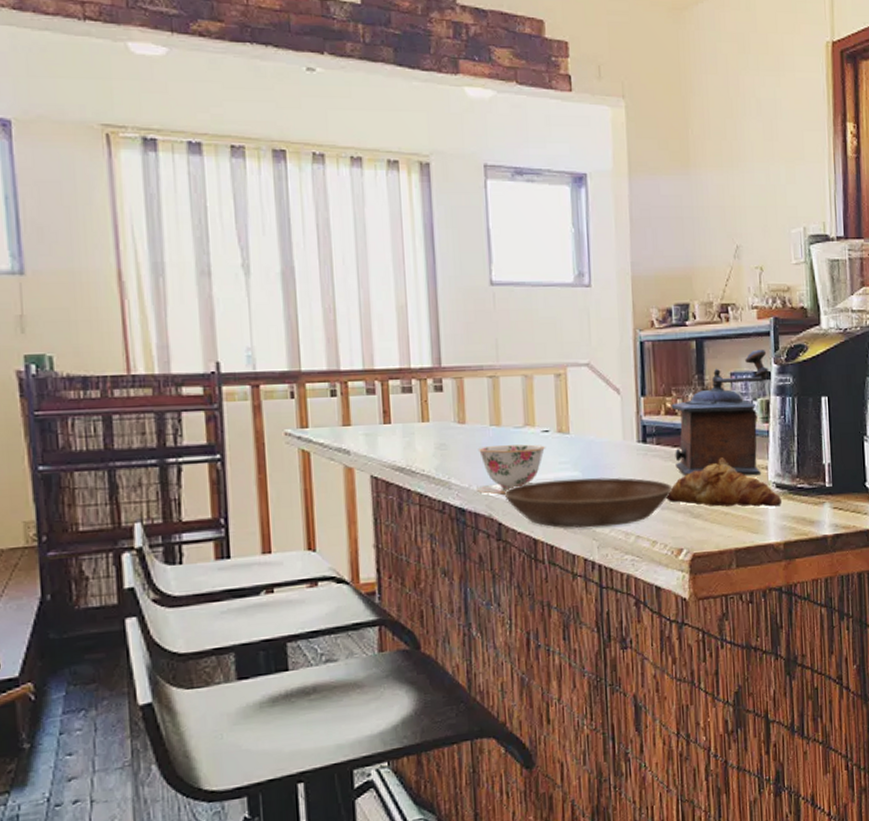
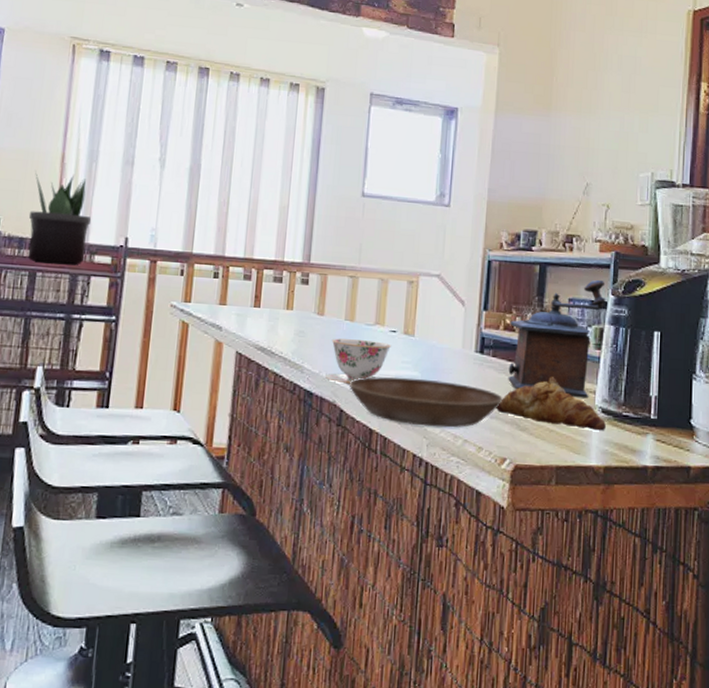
planter: none [87,293,170,404] -> present [28,171,91,265]

